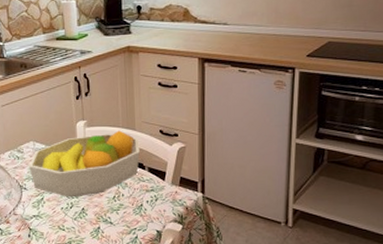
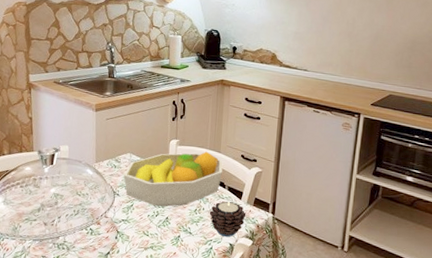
candle: none [129,184,172,224] -> present [209,201,246,238]

